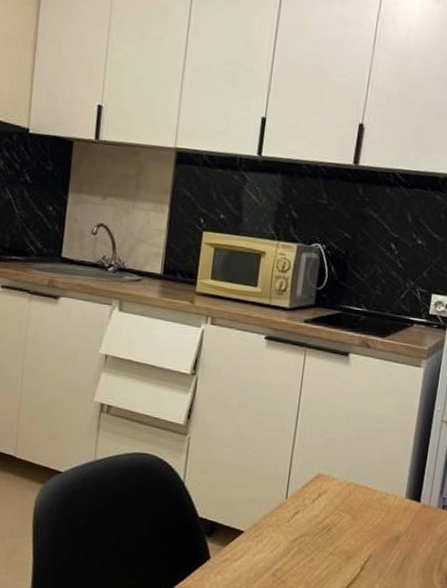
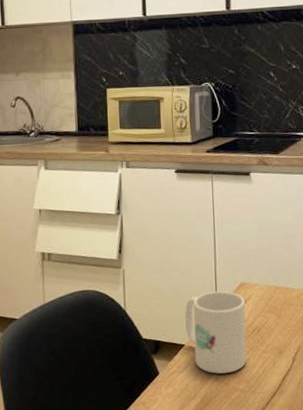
mug: none [248,478,319,571] -> present [185,291,247,374]

